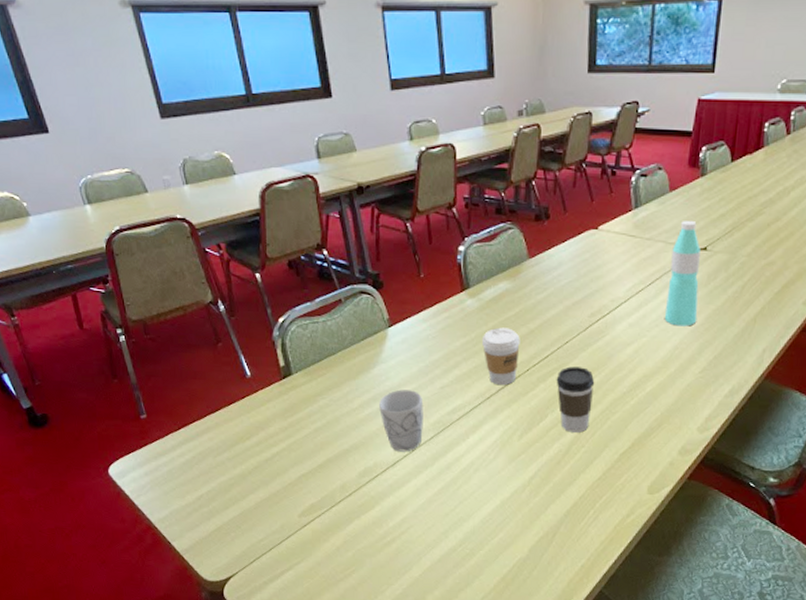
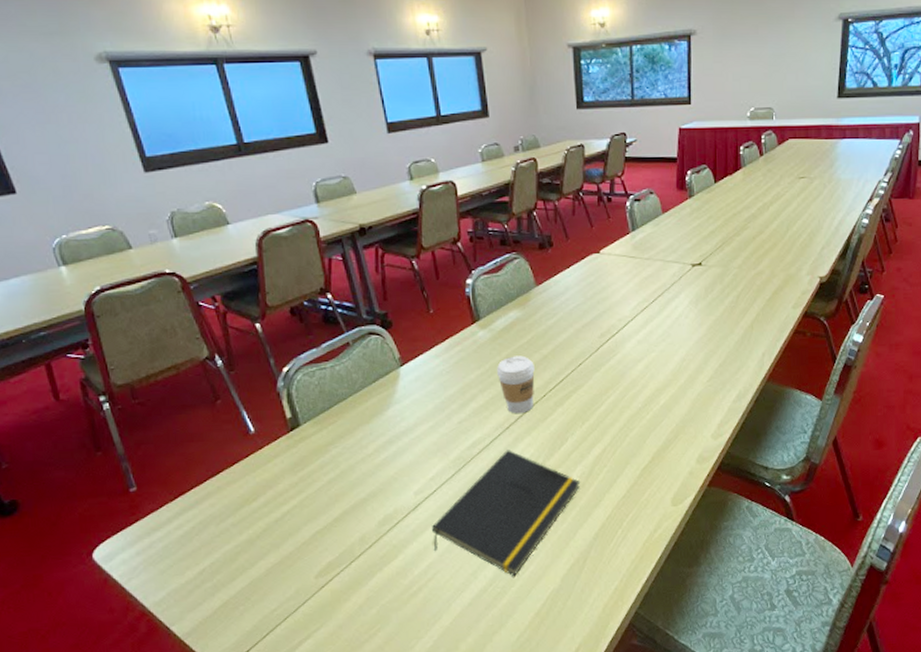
mug: present [379,389,424,452] -> none [396,428,444,494]
notepad: none [408,419,557,541] -> present [432,450,581,577]
coffee cup: present [556,366,595,433] -> none [573,387,611,453]
water bottle: present [664,221,701,327] -> none [669,239,700,339]

